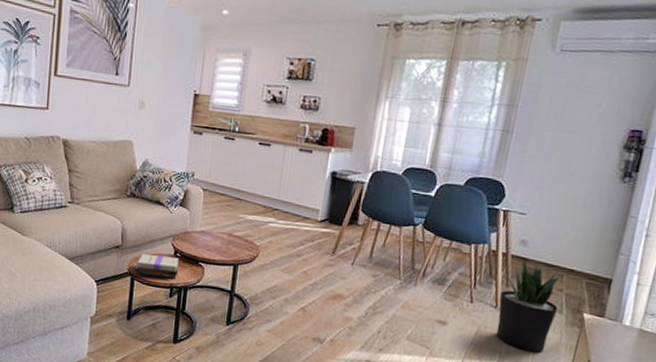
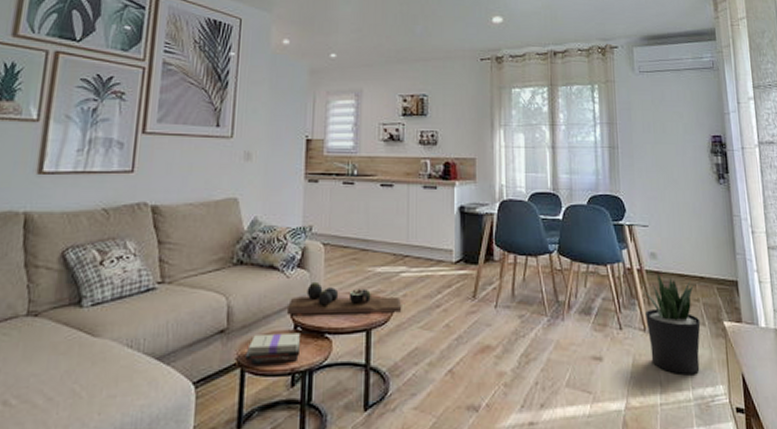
decorative tray: none [168,219,267,256] -> present [286,281,402,315]

